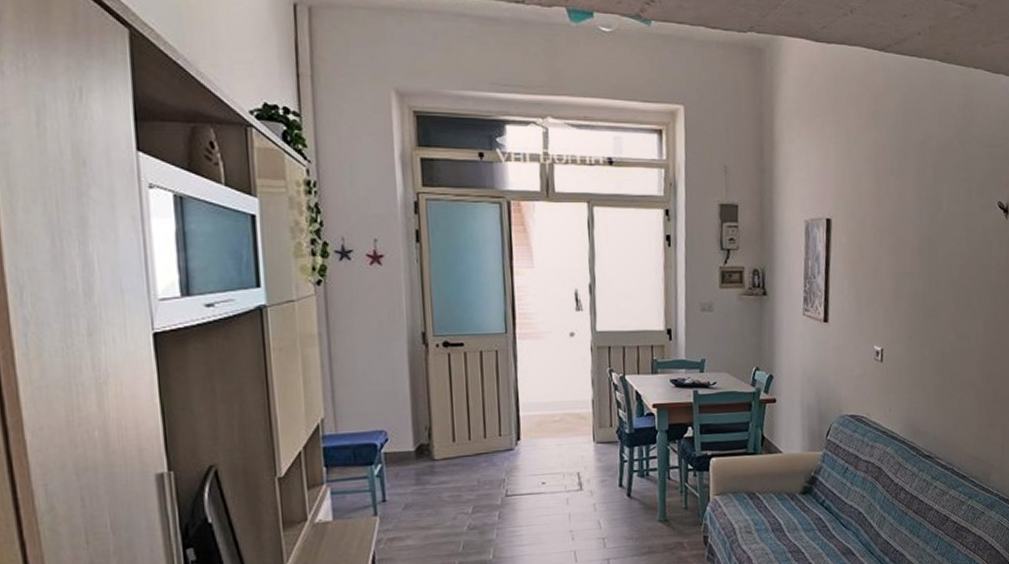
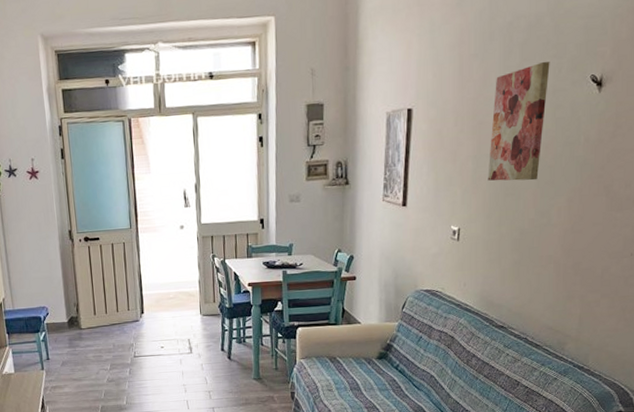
wall art: none [908,183,961,302] -> present [487,61,550,181]

